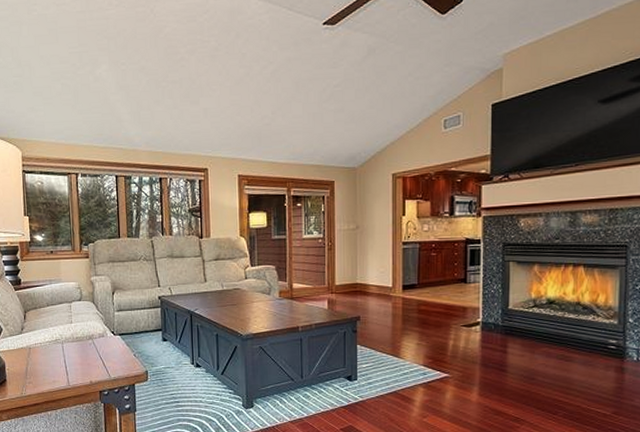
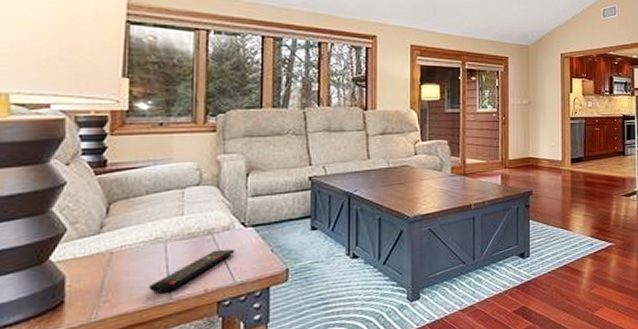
remote control: none [55,351,109,381] -> present [149,248,235,293]

